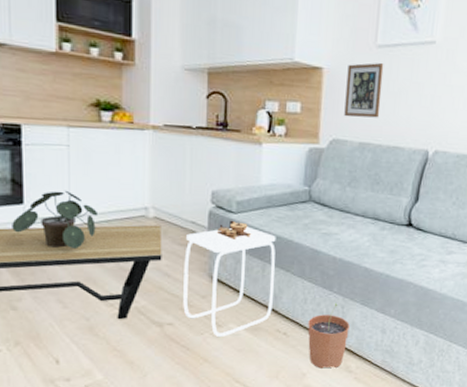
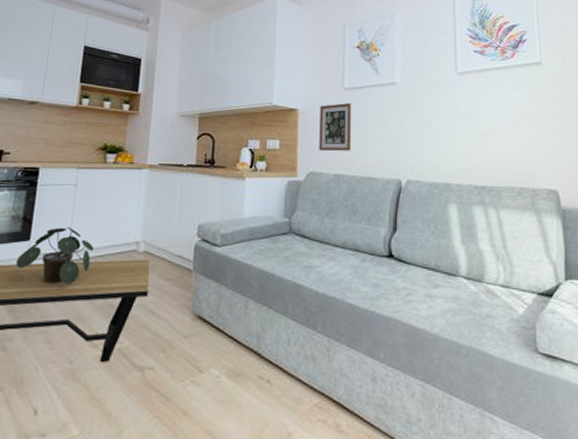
side table: present [183,220,276,337] -> none [165,253,258,384]
plant pot: present [307,303,350,369] -> none [292,345,337,427]

